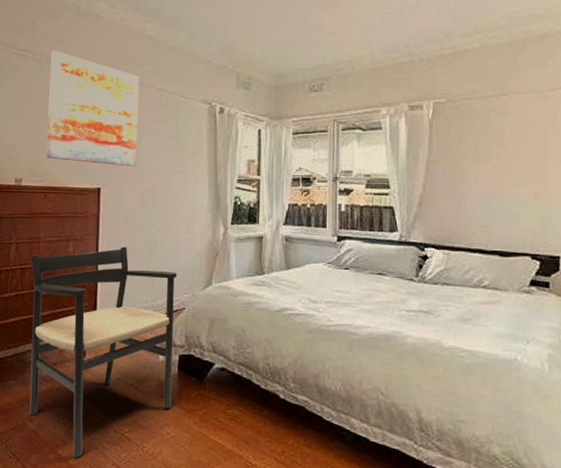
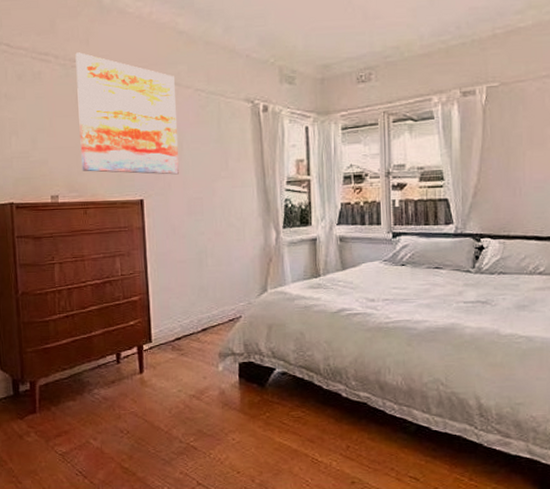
chair: present [29,246,177,458] -> none [76,258,235,470]

